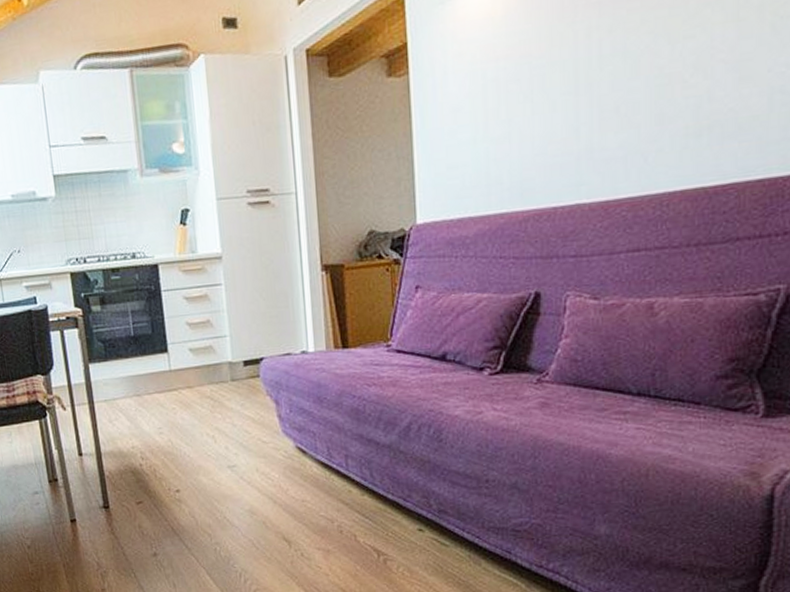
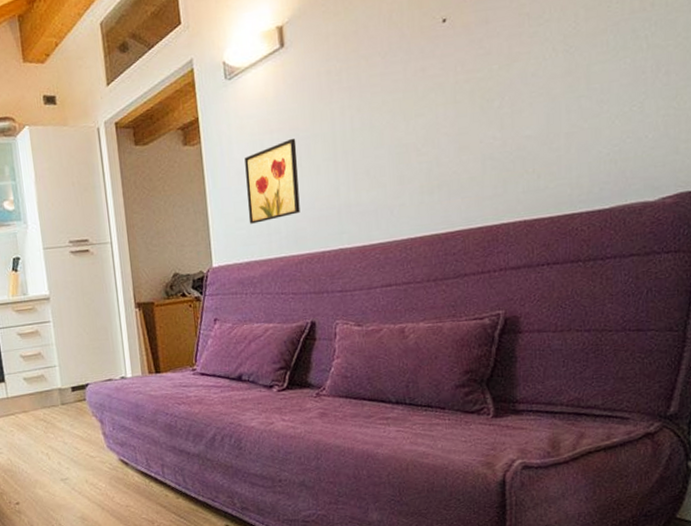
wall art: none [462,67,529,173] -> present [244,138,300,224]

